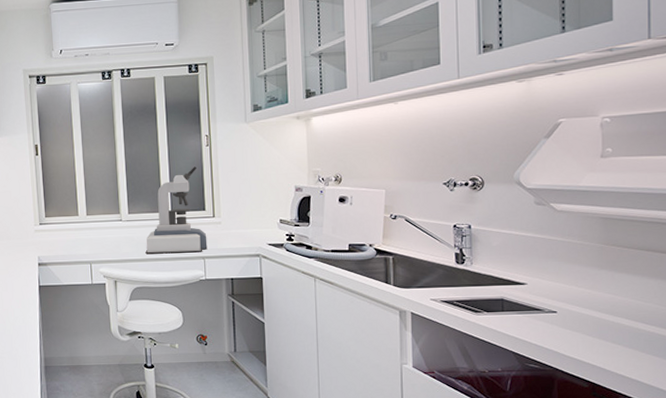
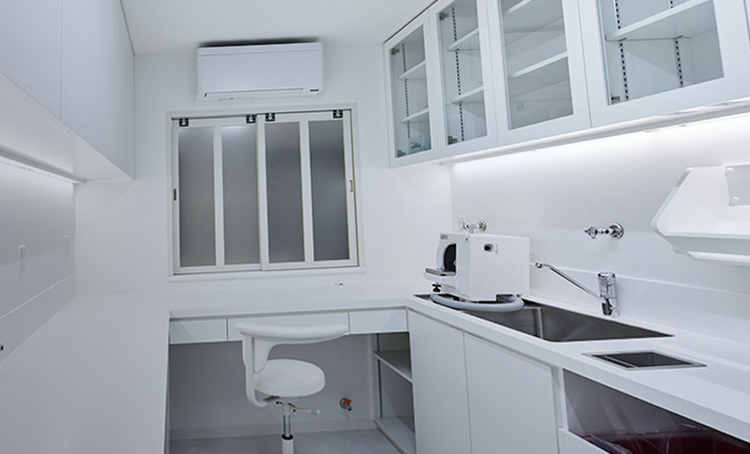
microscope: present [145,166,208,255] -> none [286,213,352,308]

